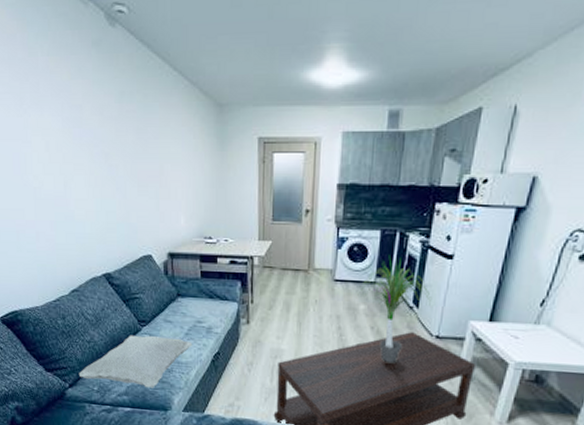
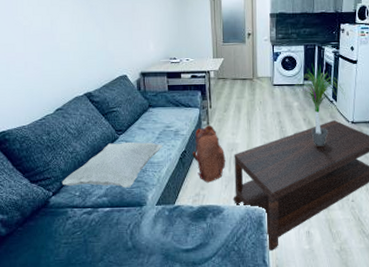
backpack: none [226,323,268,393] -> present [191,125,226,183]

